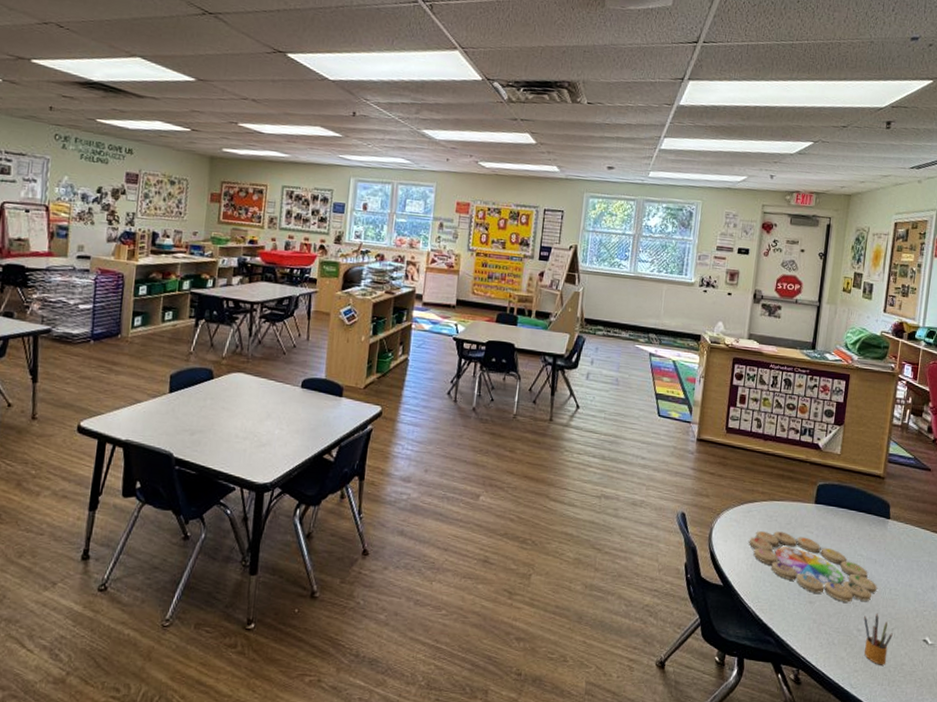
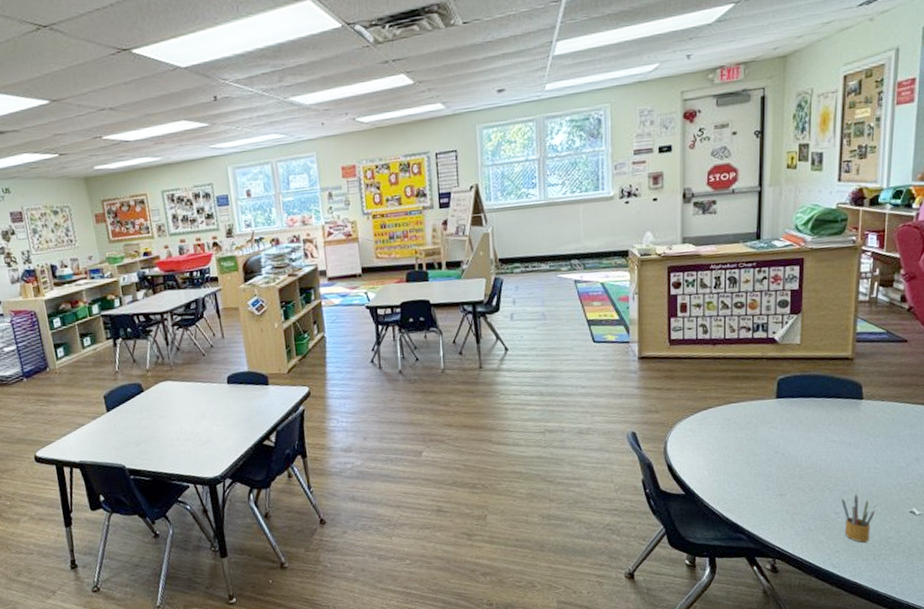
memory game: present [748,531,878,603] -> none [707,432,855,489]

